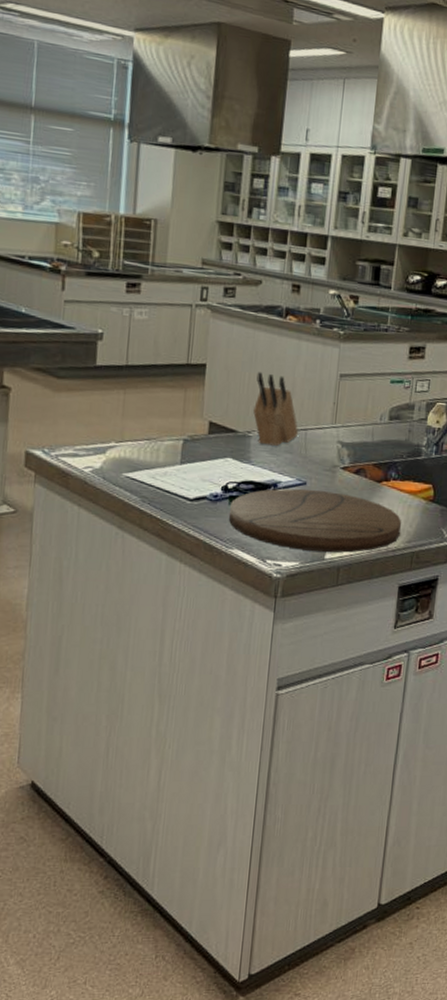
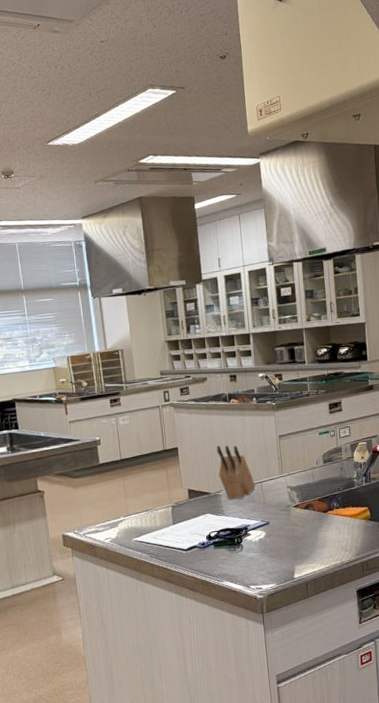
cutting board: present [229,488,402,553] -> none [215,526,350,575]

